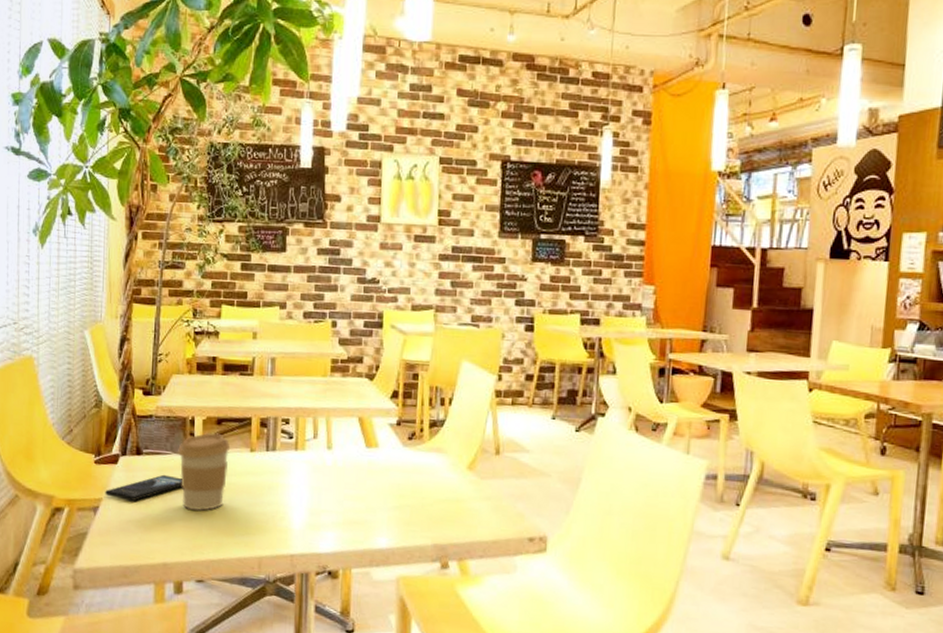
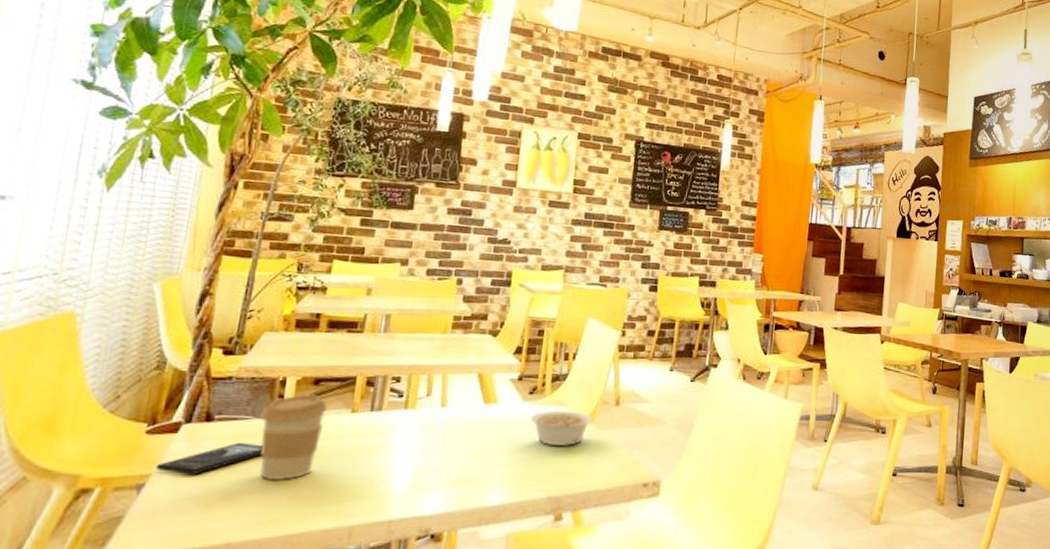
legume: none [411,457,474,494] -> present [530,410,594,446]

